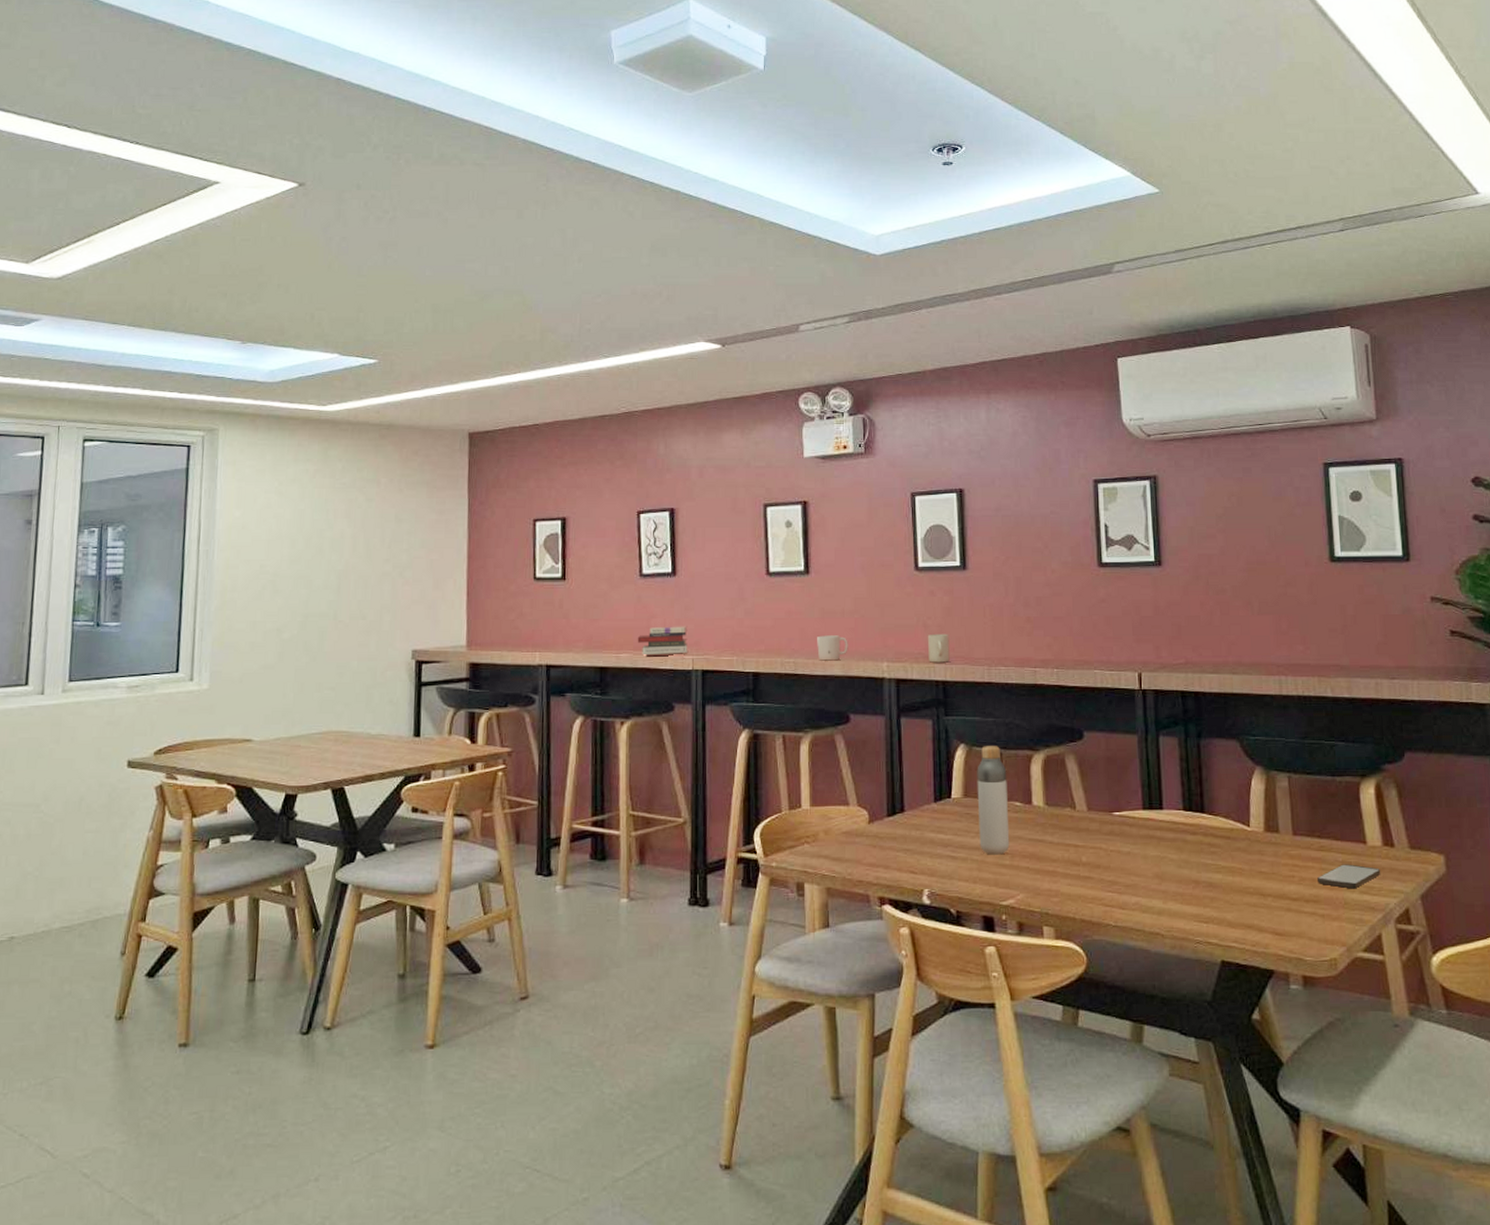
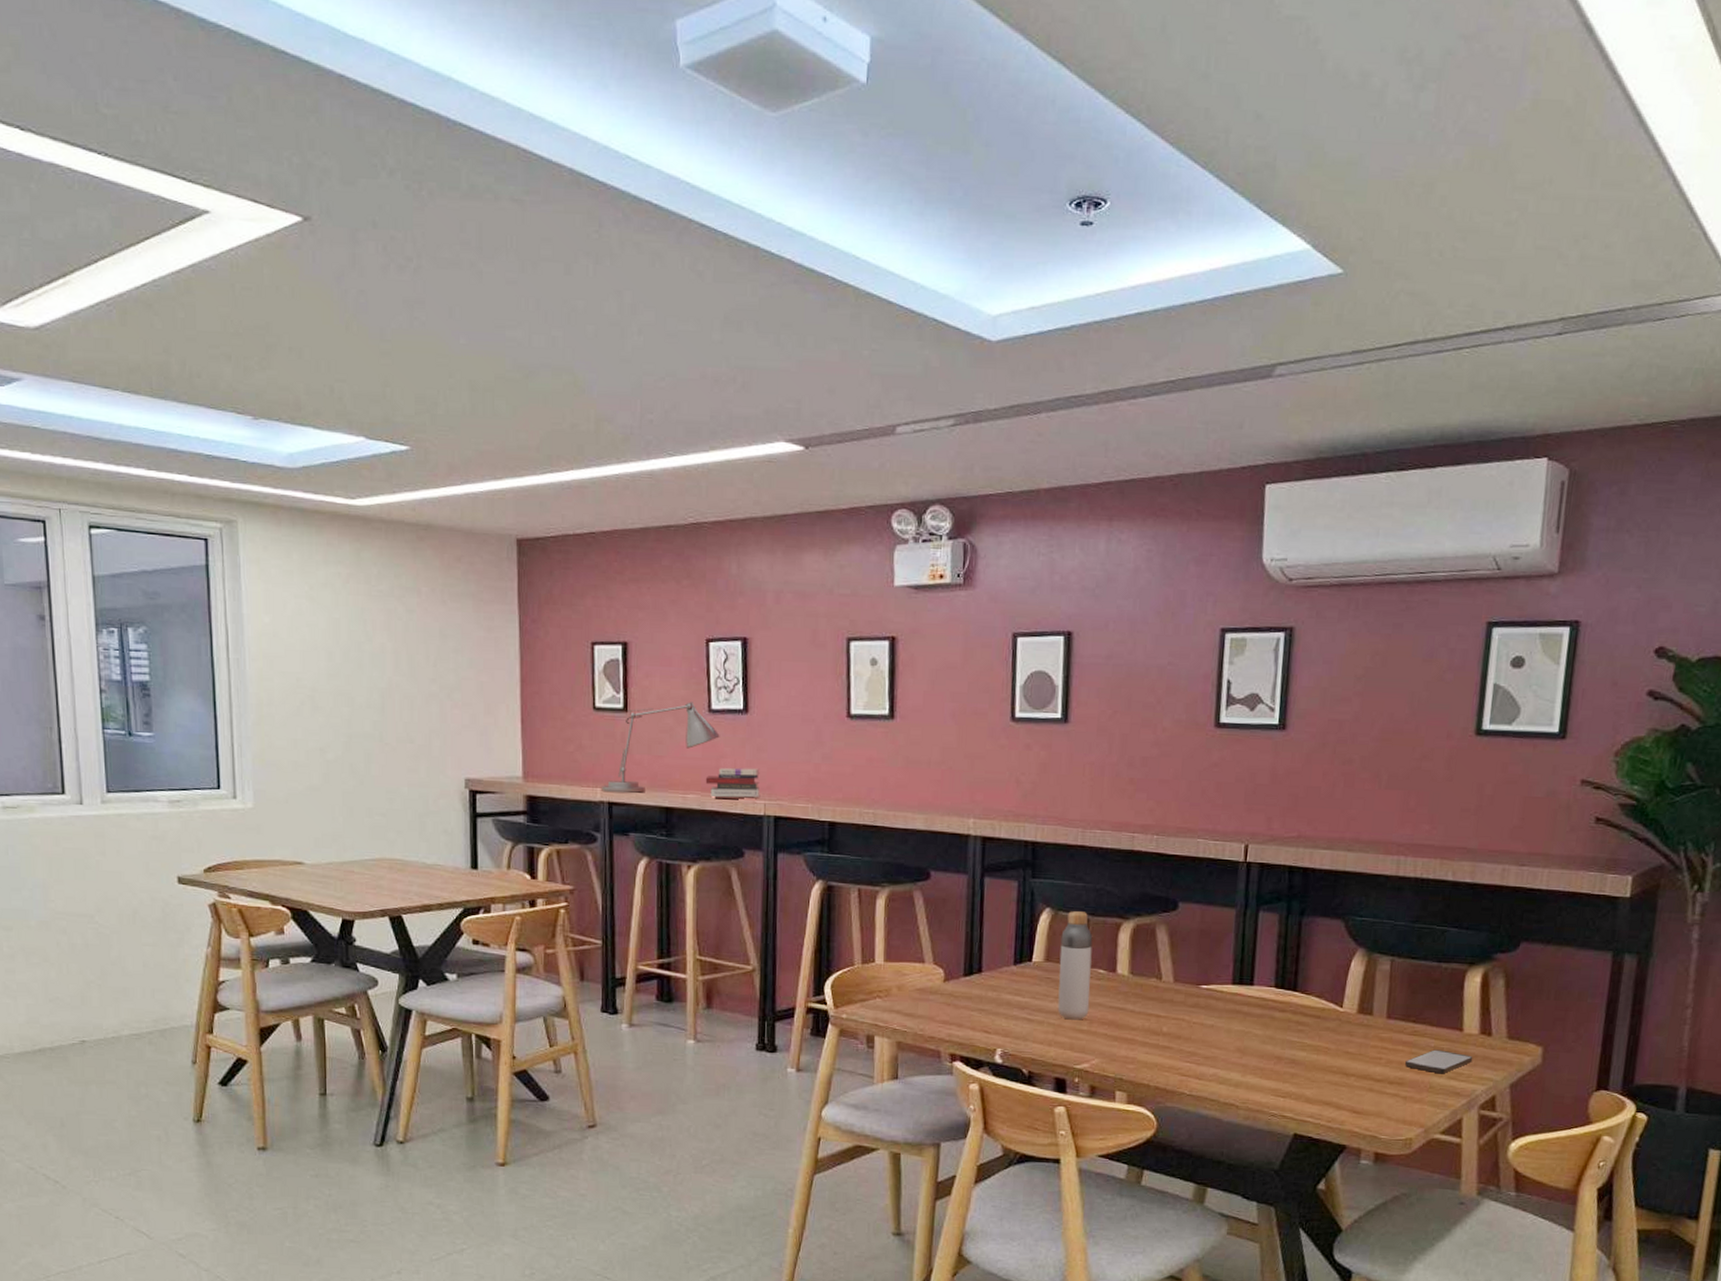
desk lamp: none [539,568,651,656] -> present [600,702,720,793]
mug: present [817,635,848,661] -> none [899,786,933,814]
cup: present [927,633,951,663] -> none [1018,791,1044,822]

